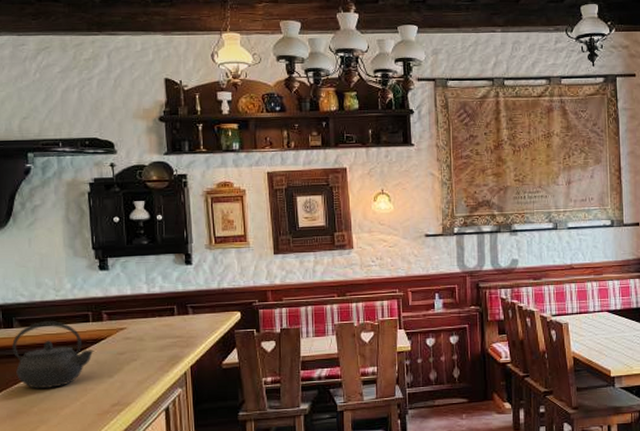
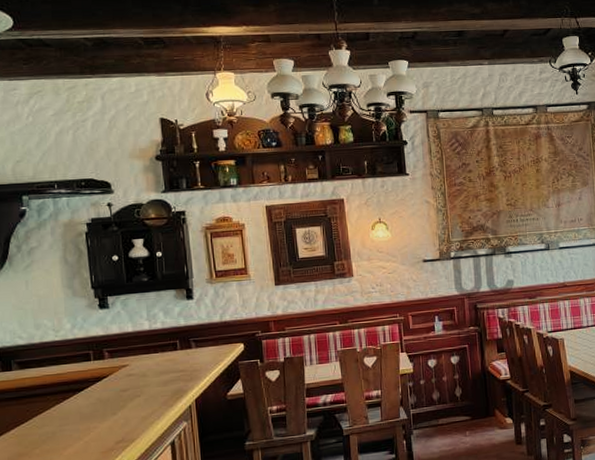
kettle: present [12,320,94,388] -> none [11,361,96,430]

